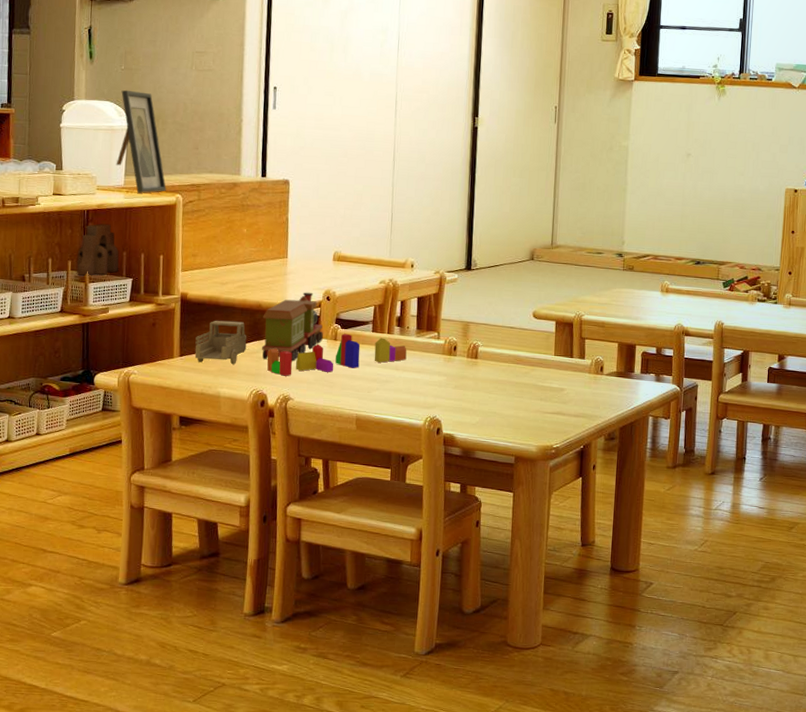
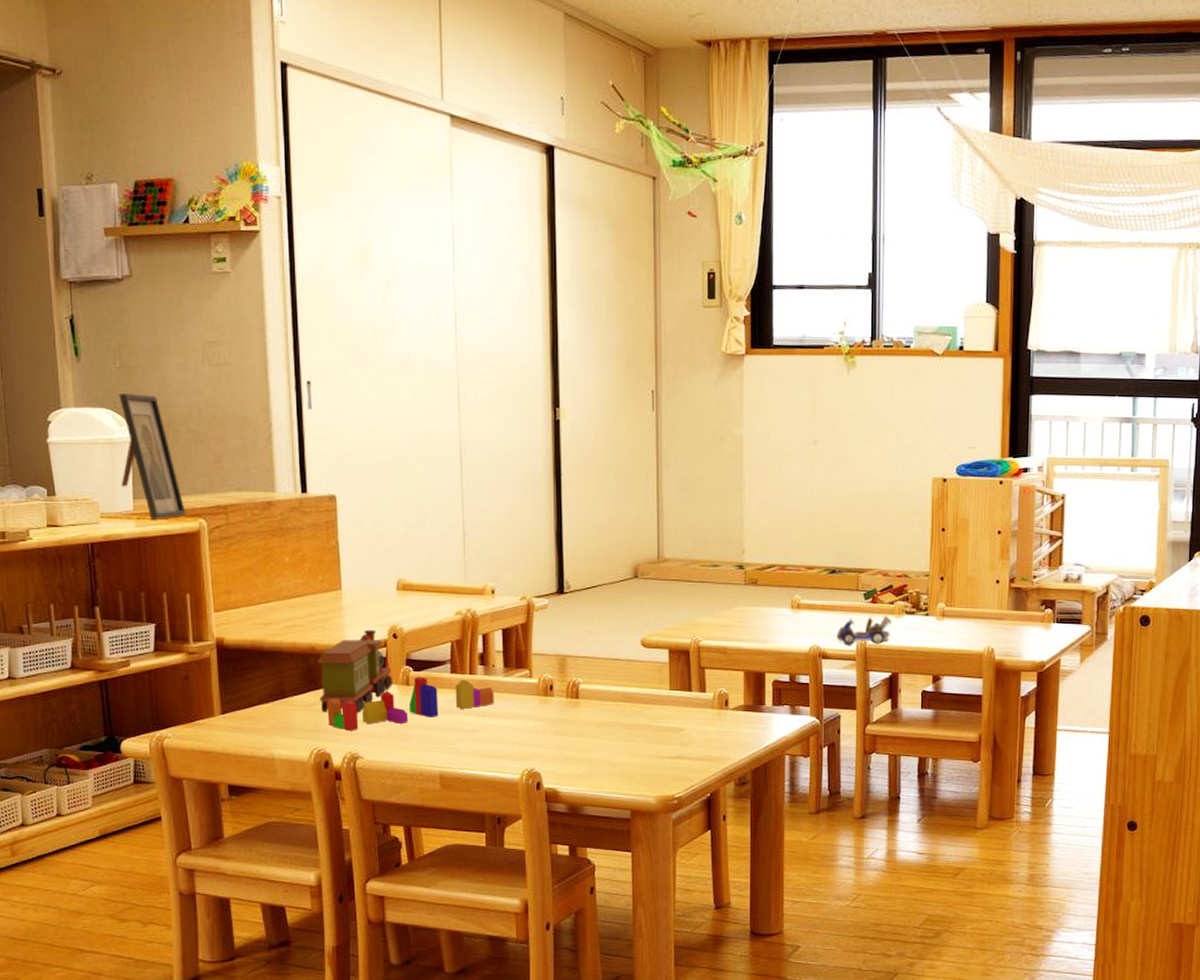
wooden toy: present [76,223,119,276] -> none [84,559,137,623]
toy truck: present [194,320,247,364] -> none [239,668,302,720]
toy car: none [698,302,746,326] -> present [836,616,892,645]

